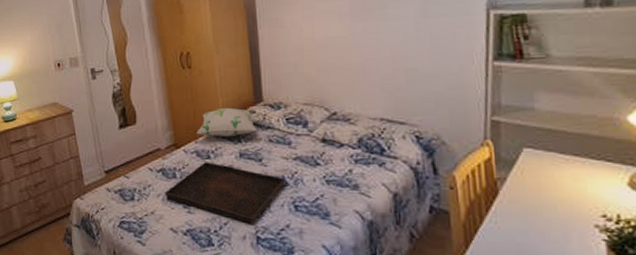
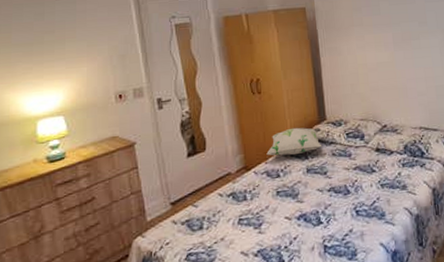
serving tray: present [164,162,285,224] -> none [235,180,347,235]

